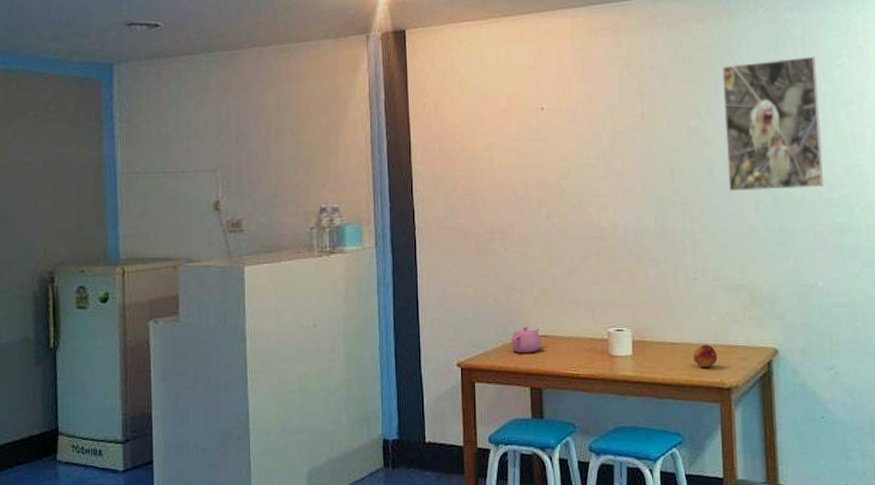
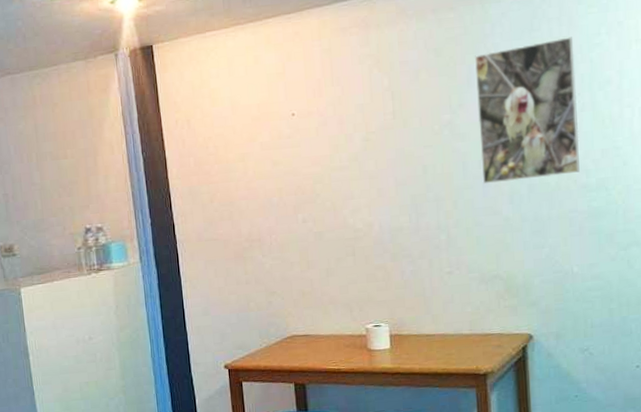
teapot: present [511,326,542,353] -> none [273,327,304,353]
fruit: present [693,344,717,367] -> none [449,334,473,356]

